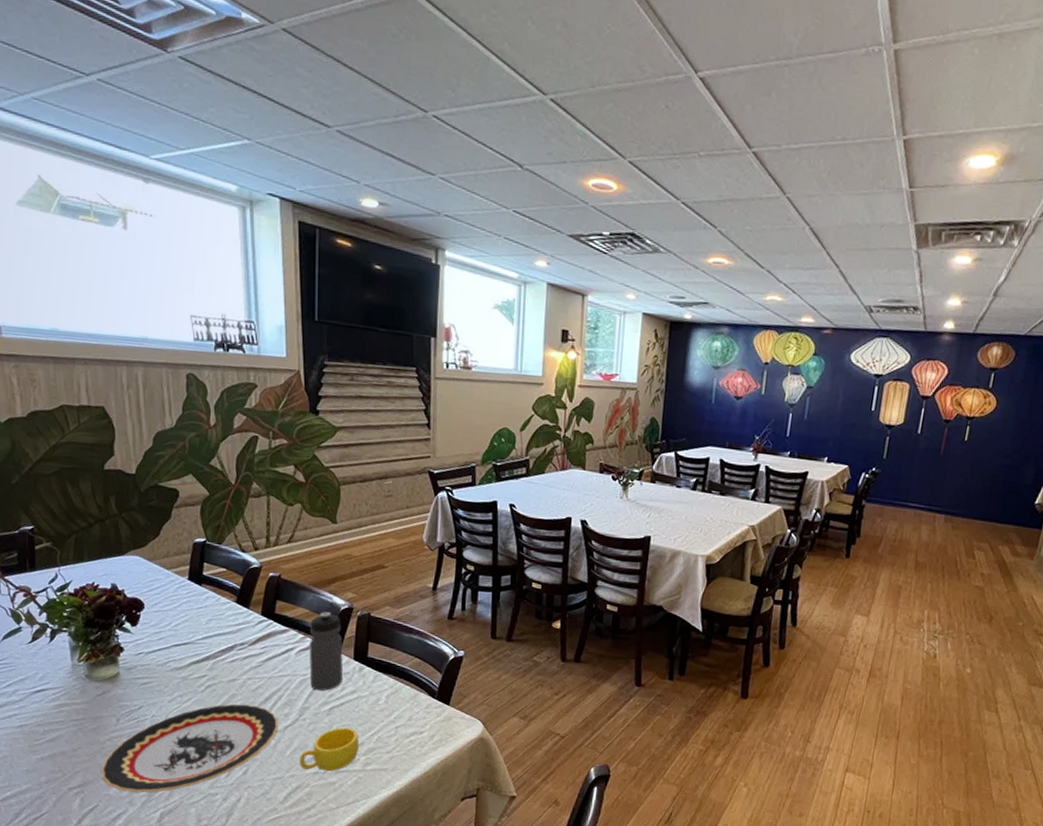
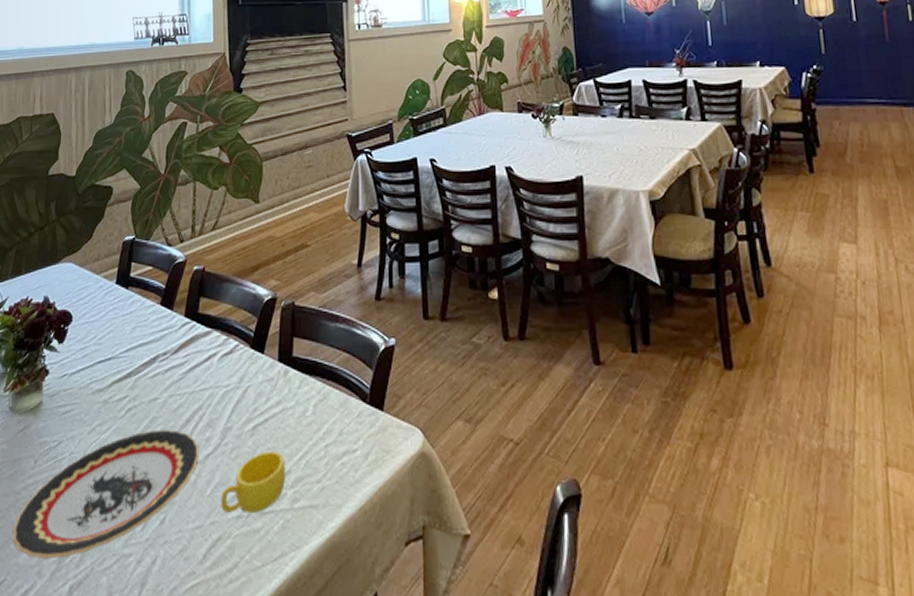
water bottle: present [309,612,344,691] -> none [232,306,268,405]

